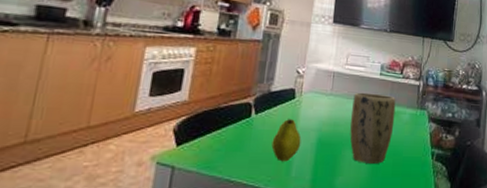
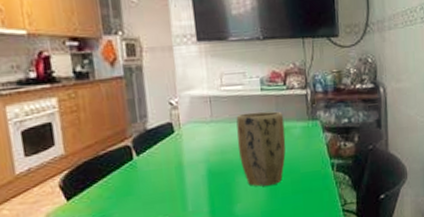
fruit: present [271,118,301,162] -> none [160,153,191,199]

